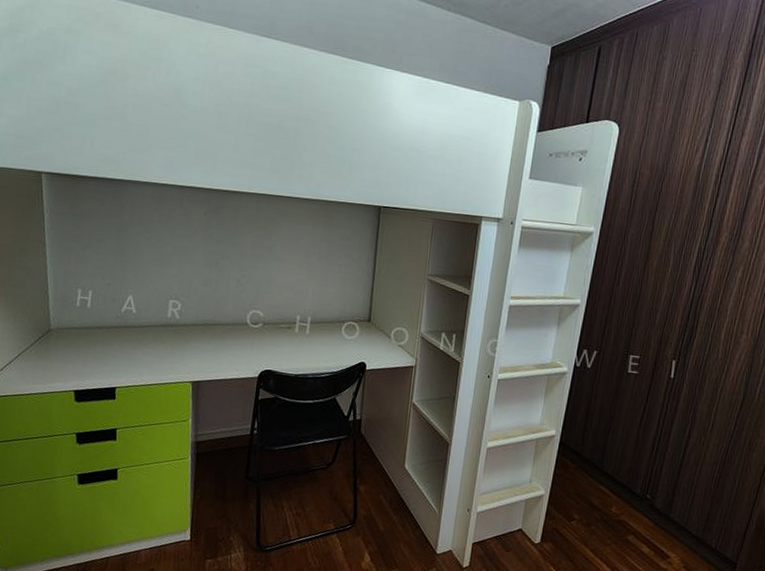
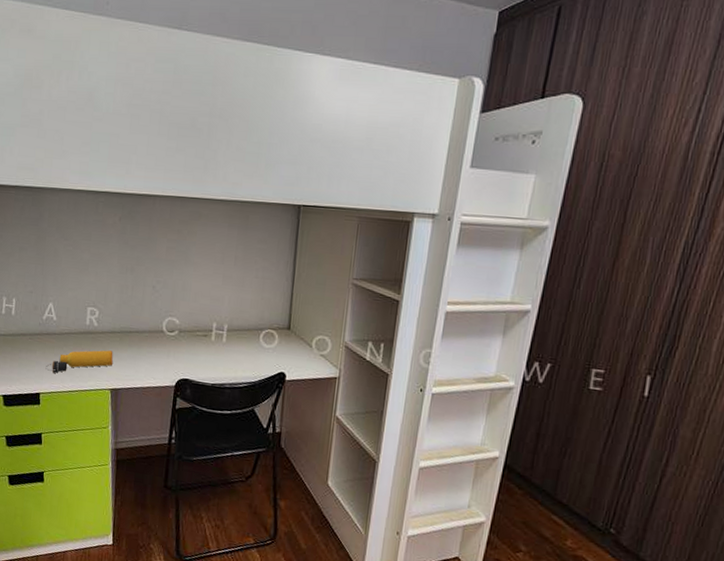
water bottle: none [122,342,196,367] -> present [45,350,113,373]

